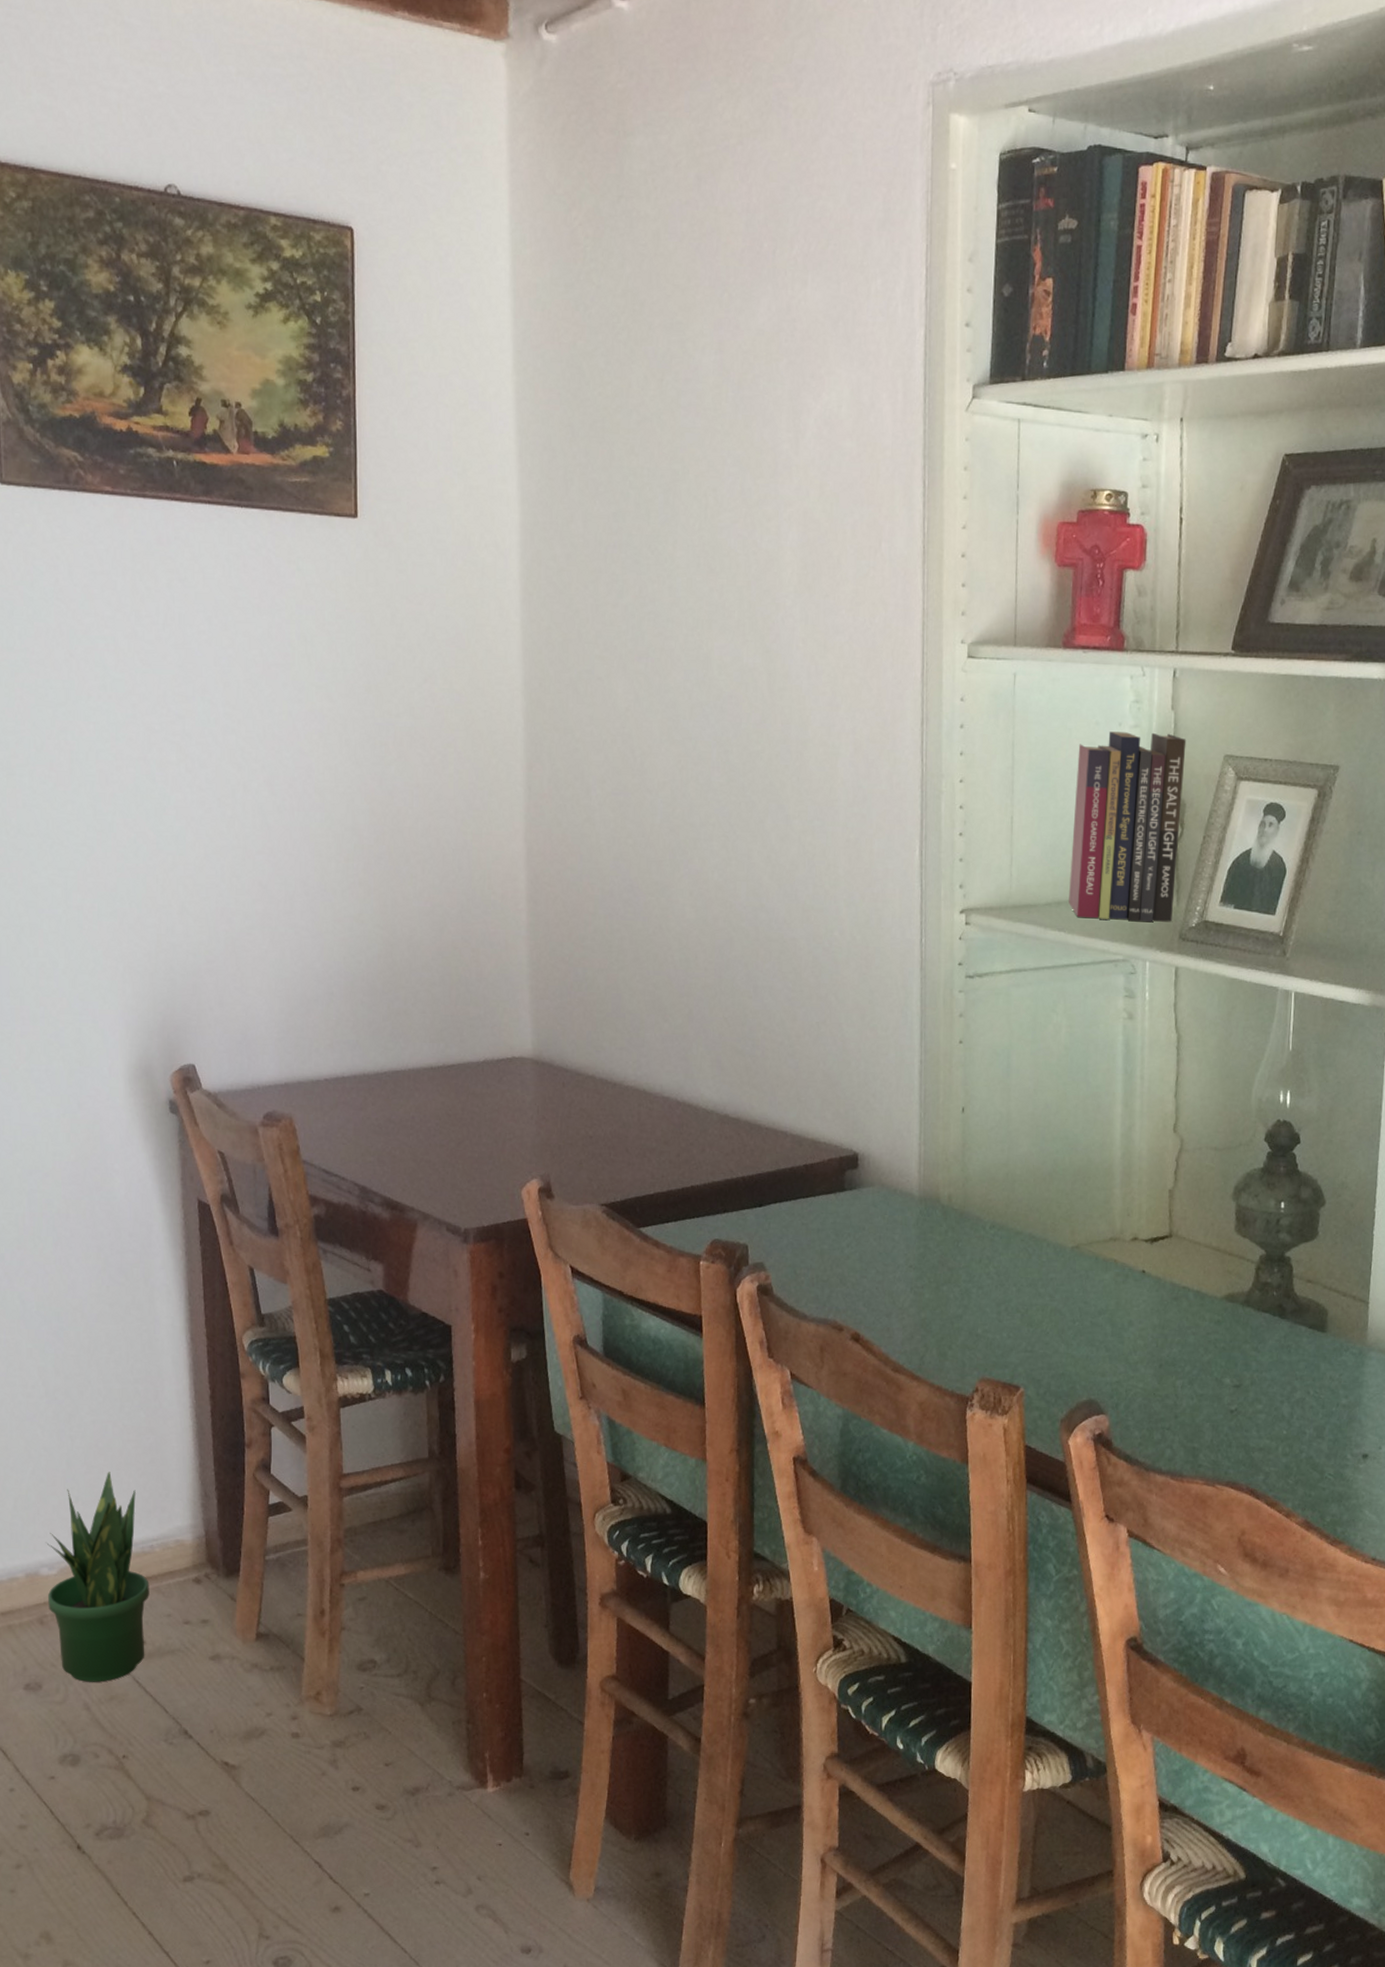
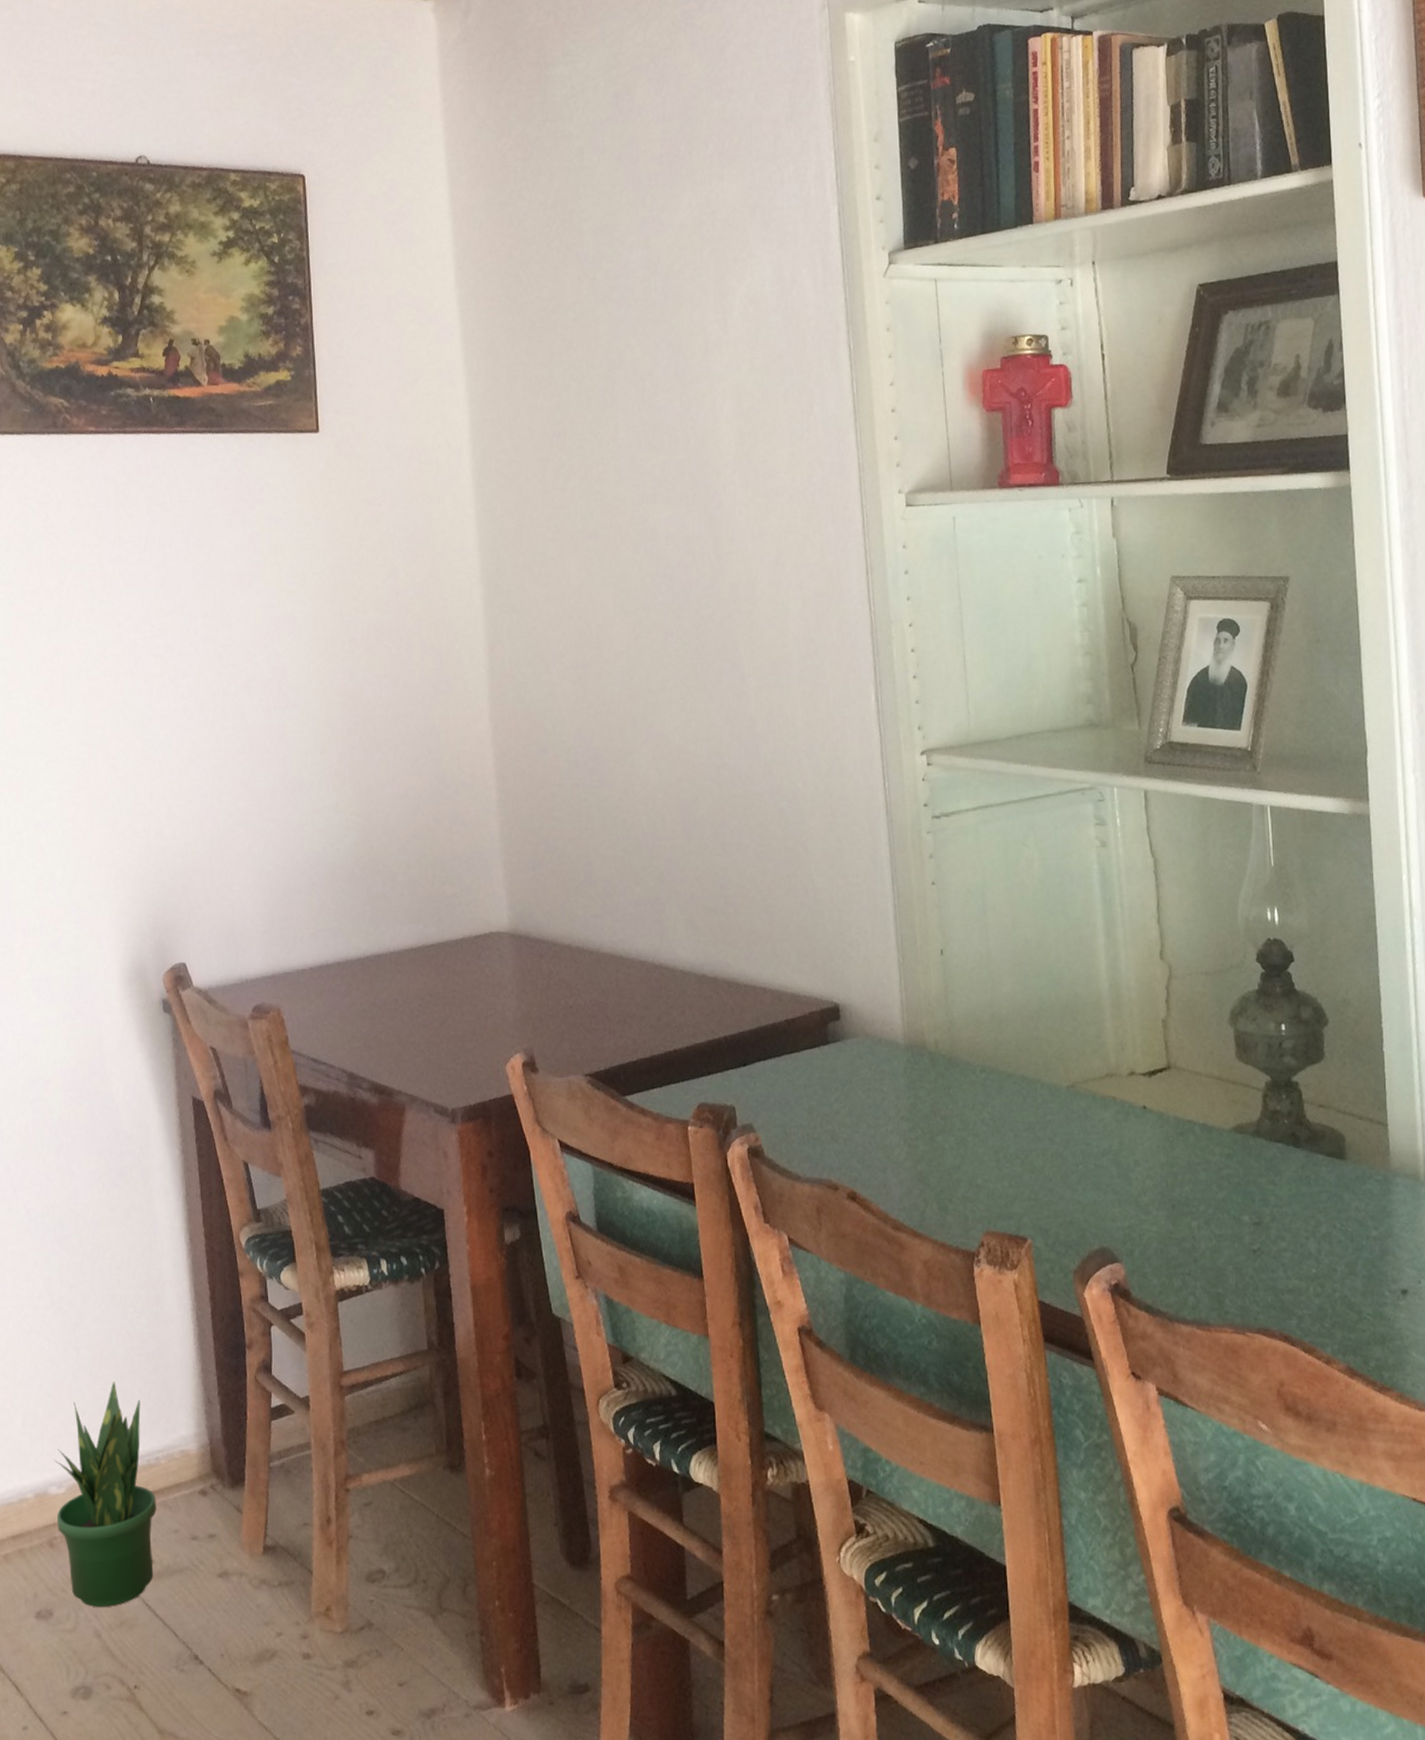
books: present [1069,731,1187,922] -> none [1023,560,1136,749]

